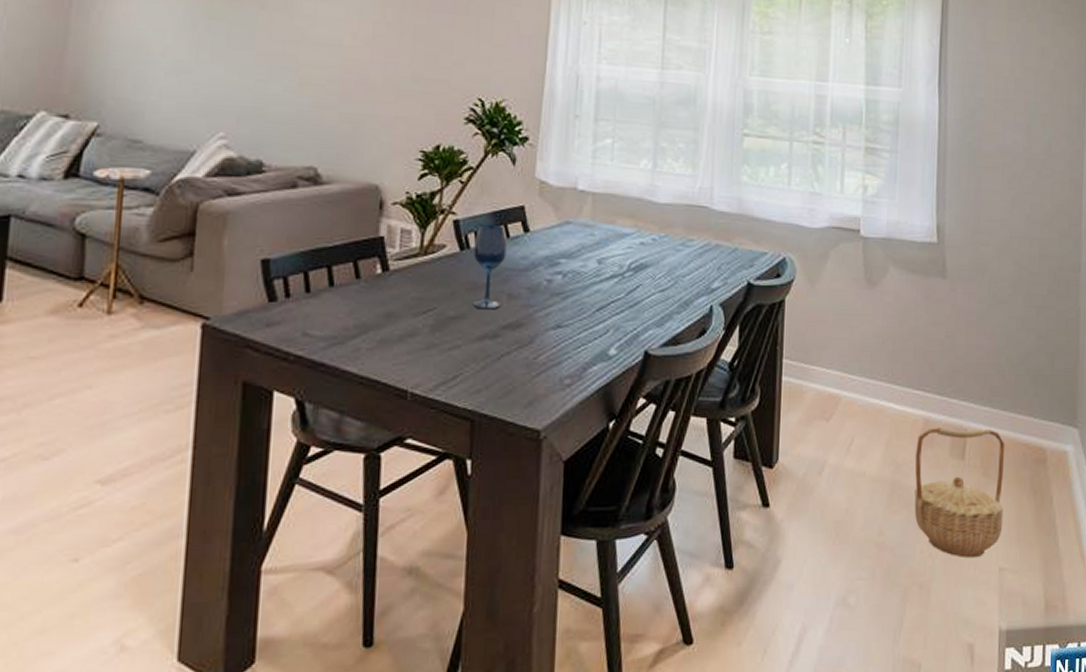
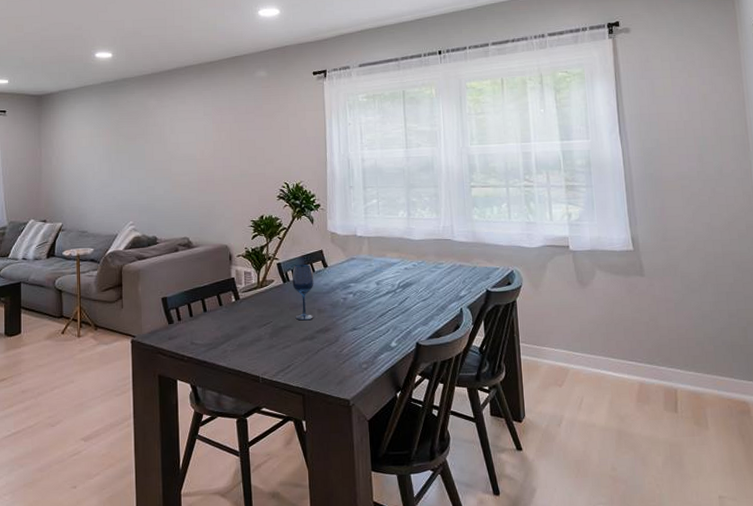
basket: present [914,427,1005,558] -> none [635,388,718,488]

